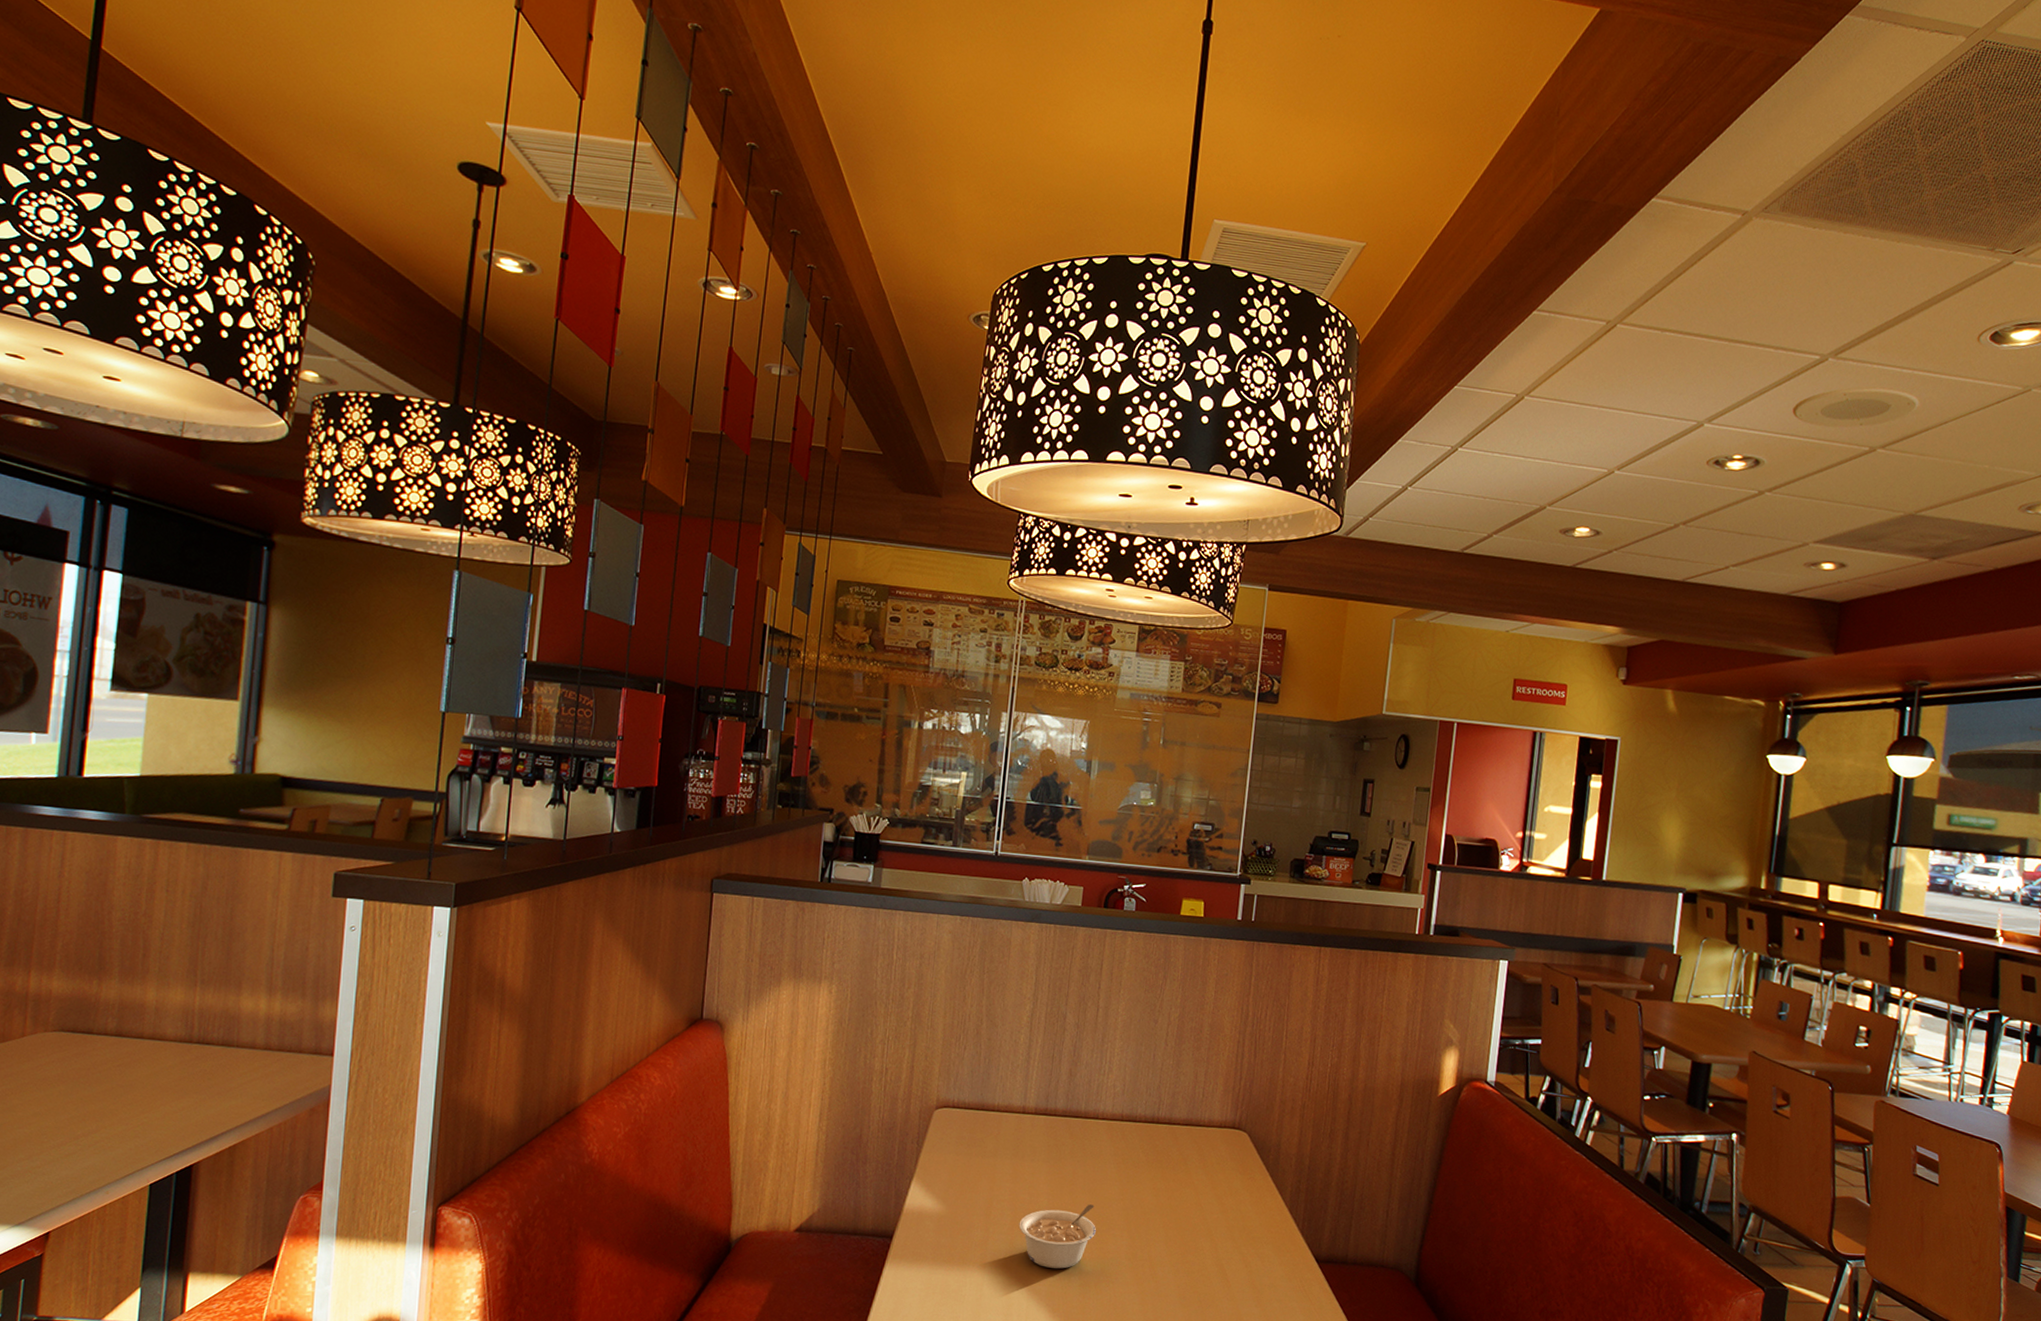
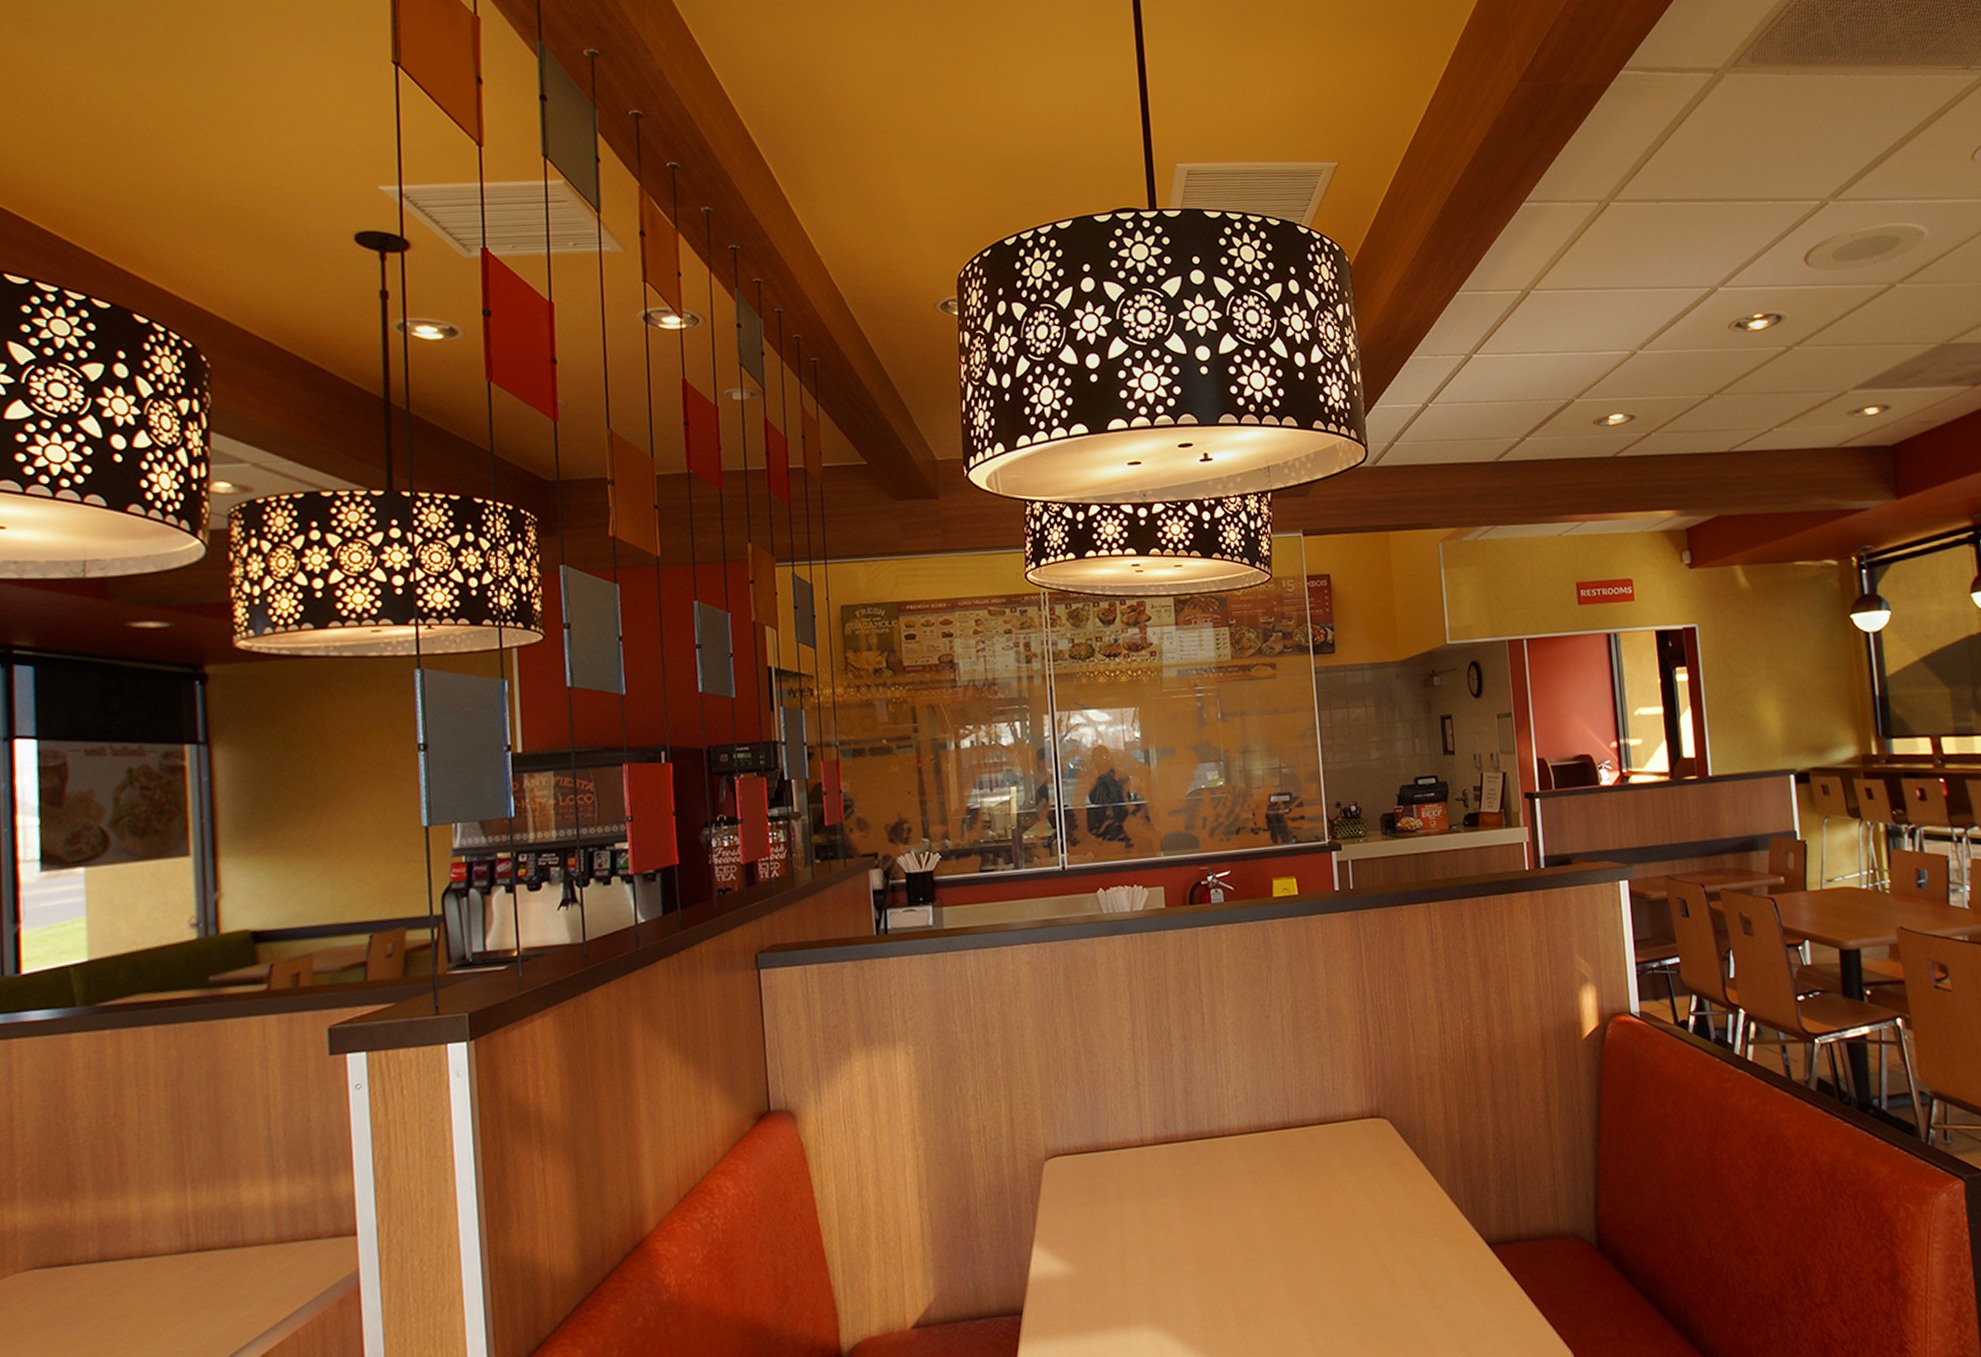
legume: present [1018,1204,1097,1269] -> none [1158,1232,1245,1313]

